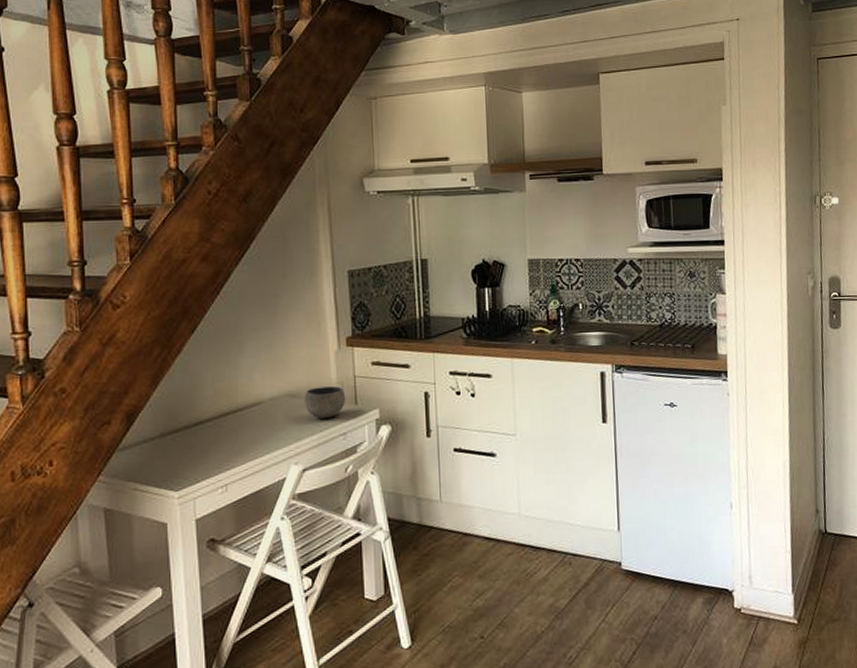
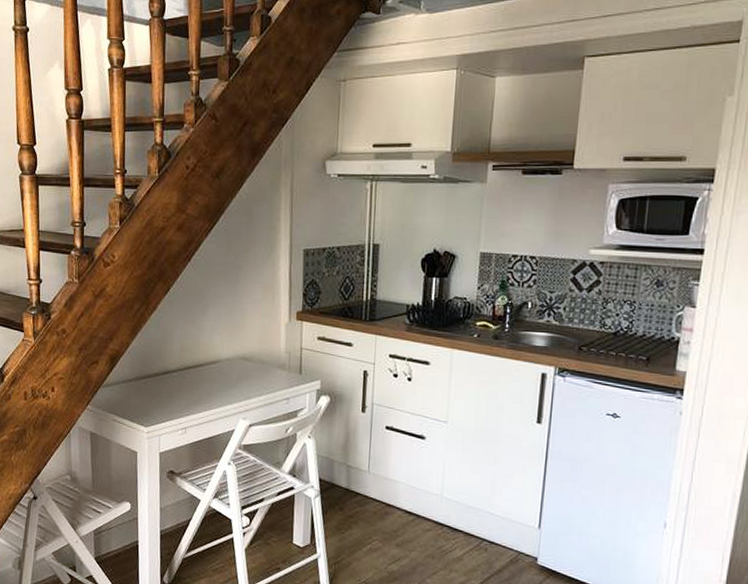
bowl: present [305,386,346,418] -> none [255,354,292,383]

